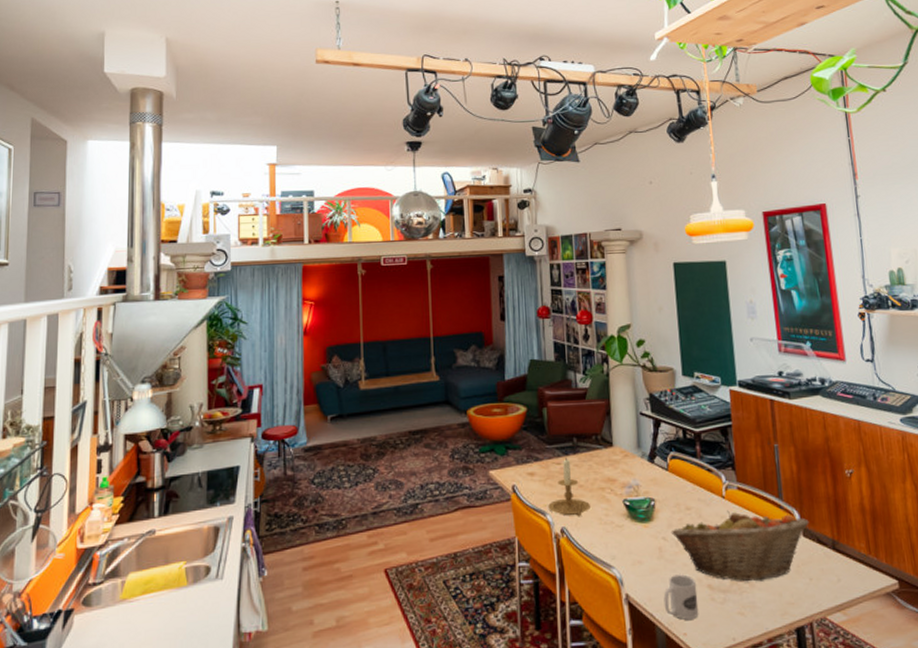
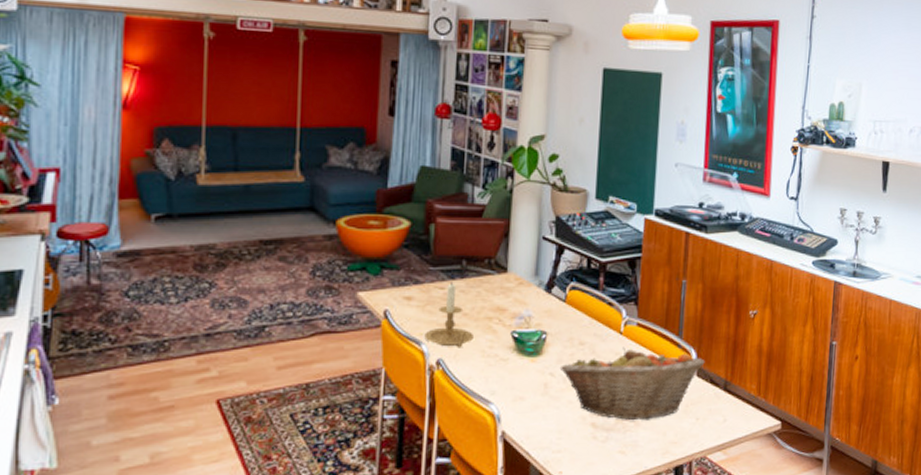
mug: present [663,574,699,620] -> none [542,412,580,458]

